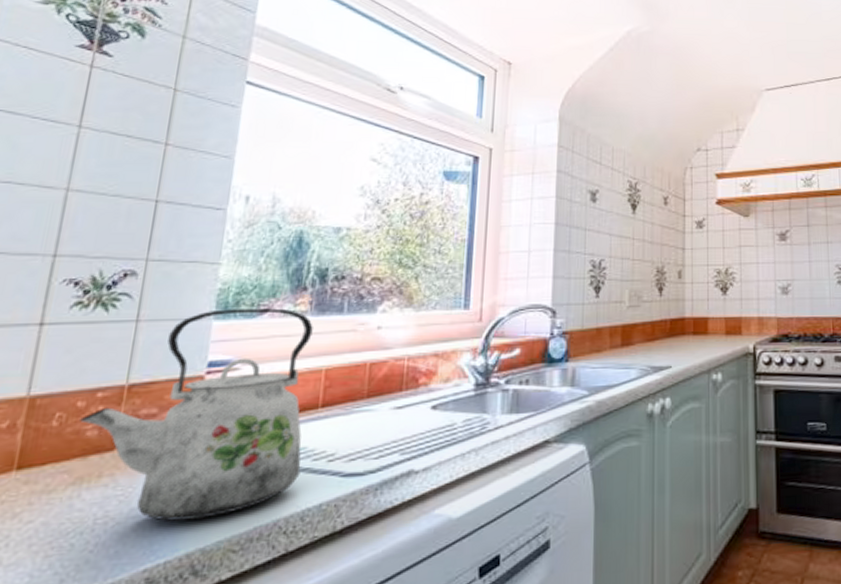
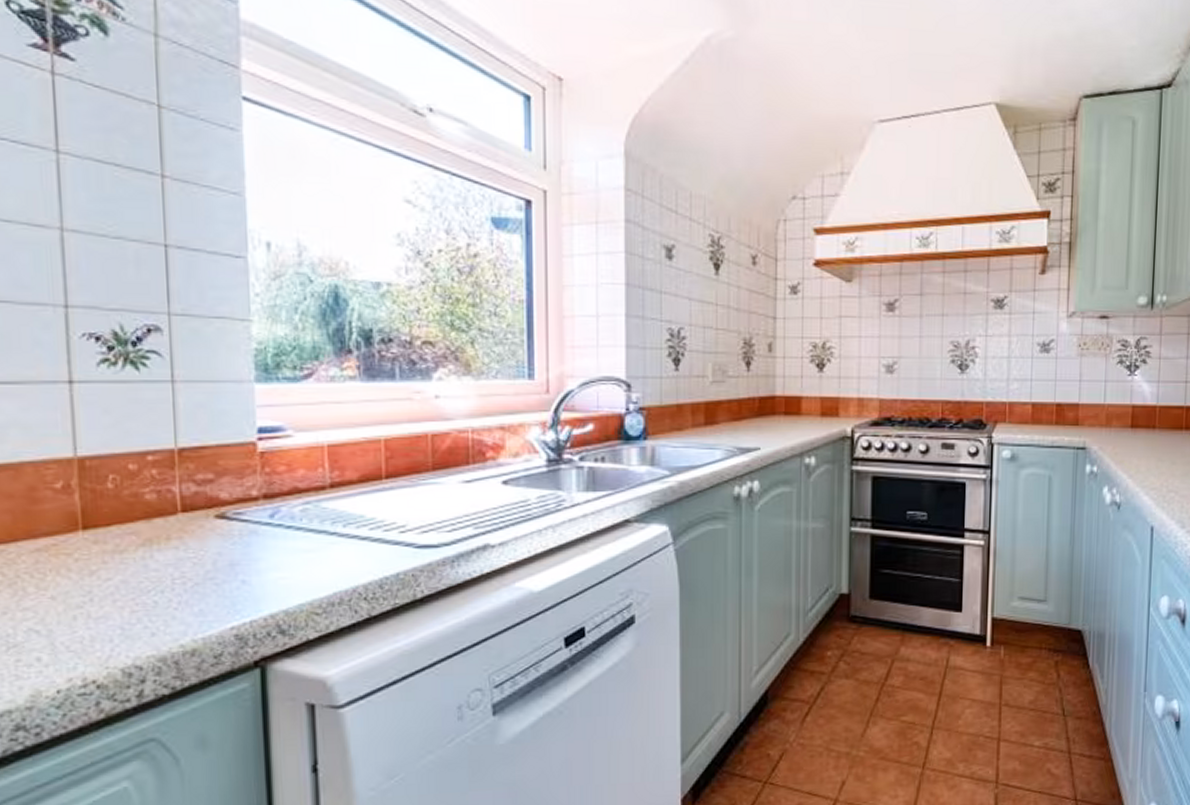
kettle: present [80,308,313,521] -> none [135,371,373,584]

